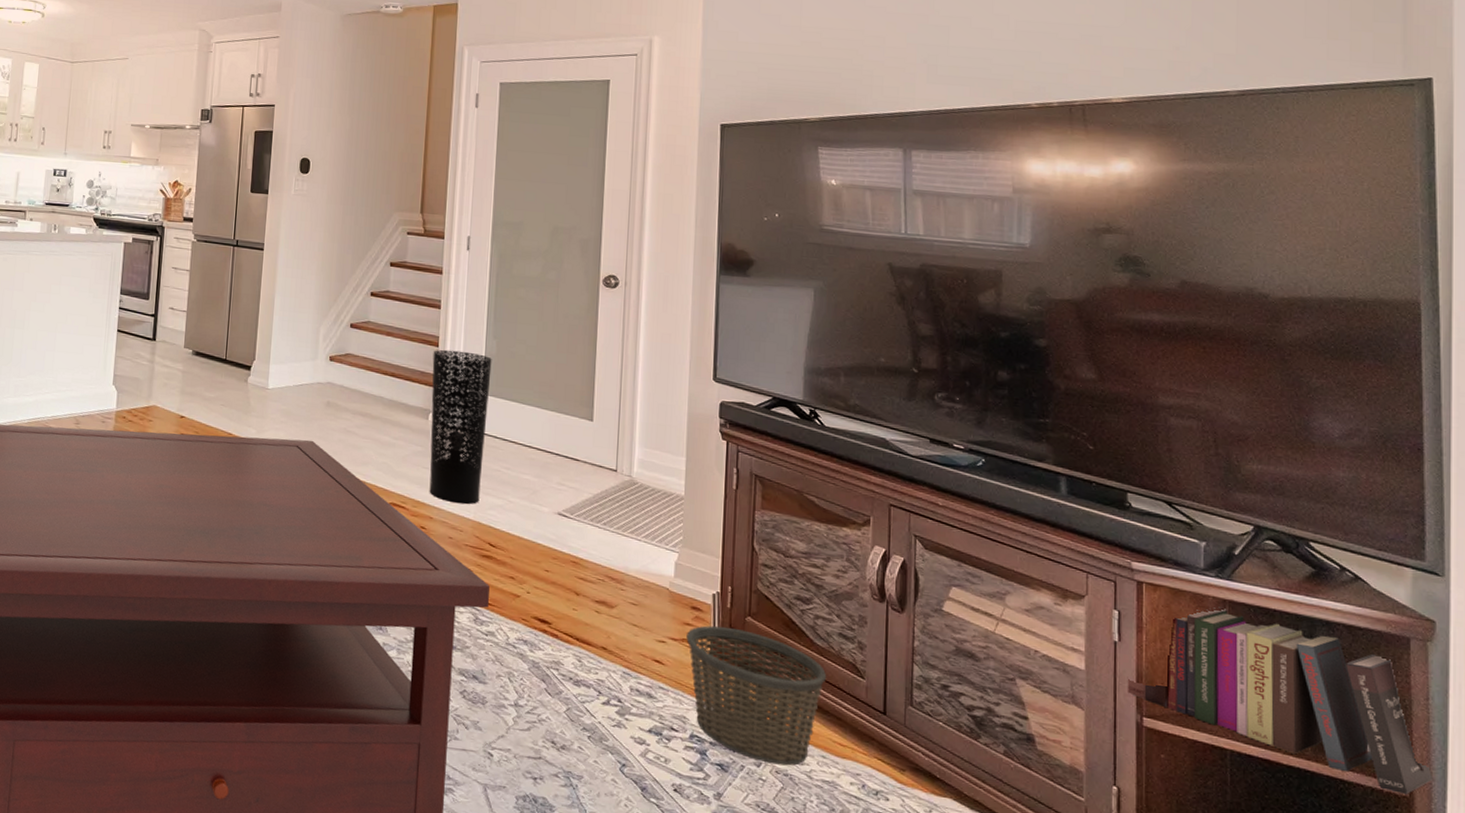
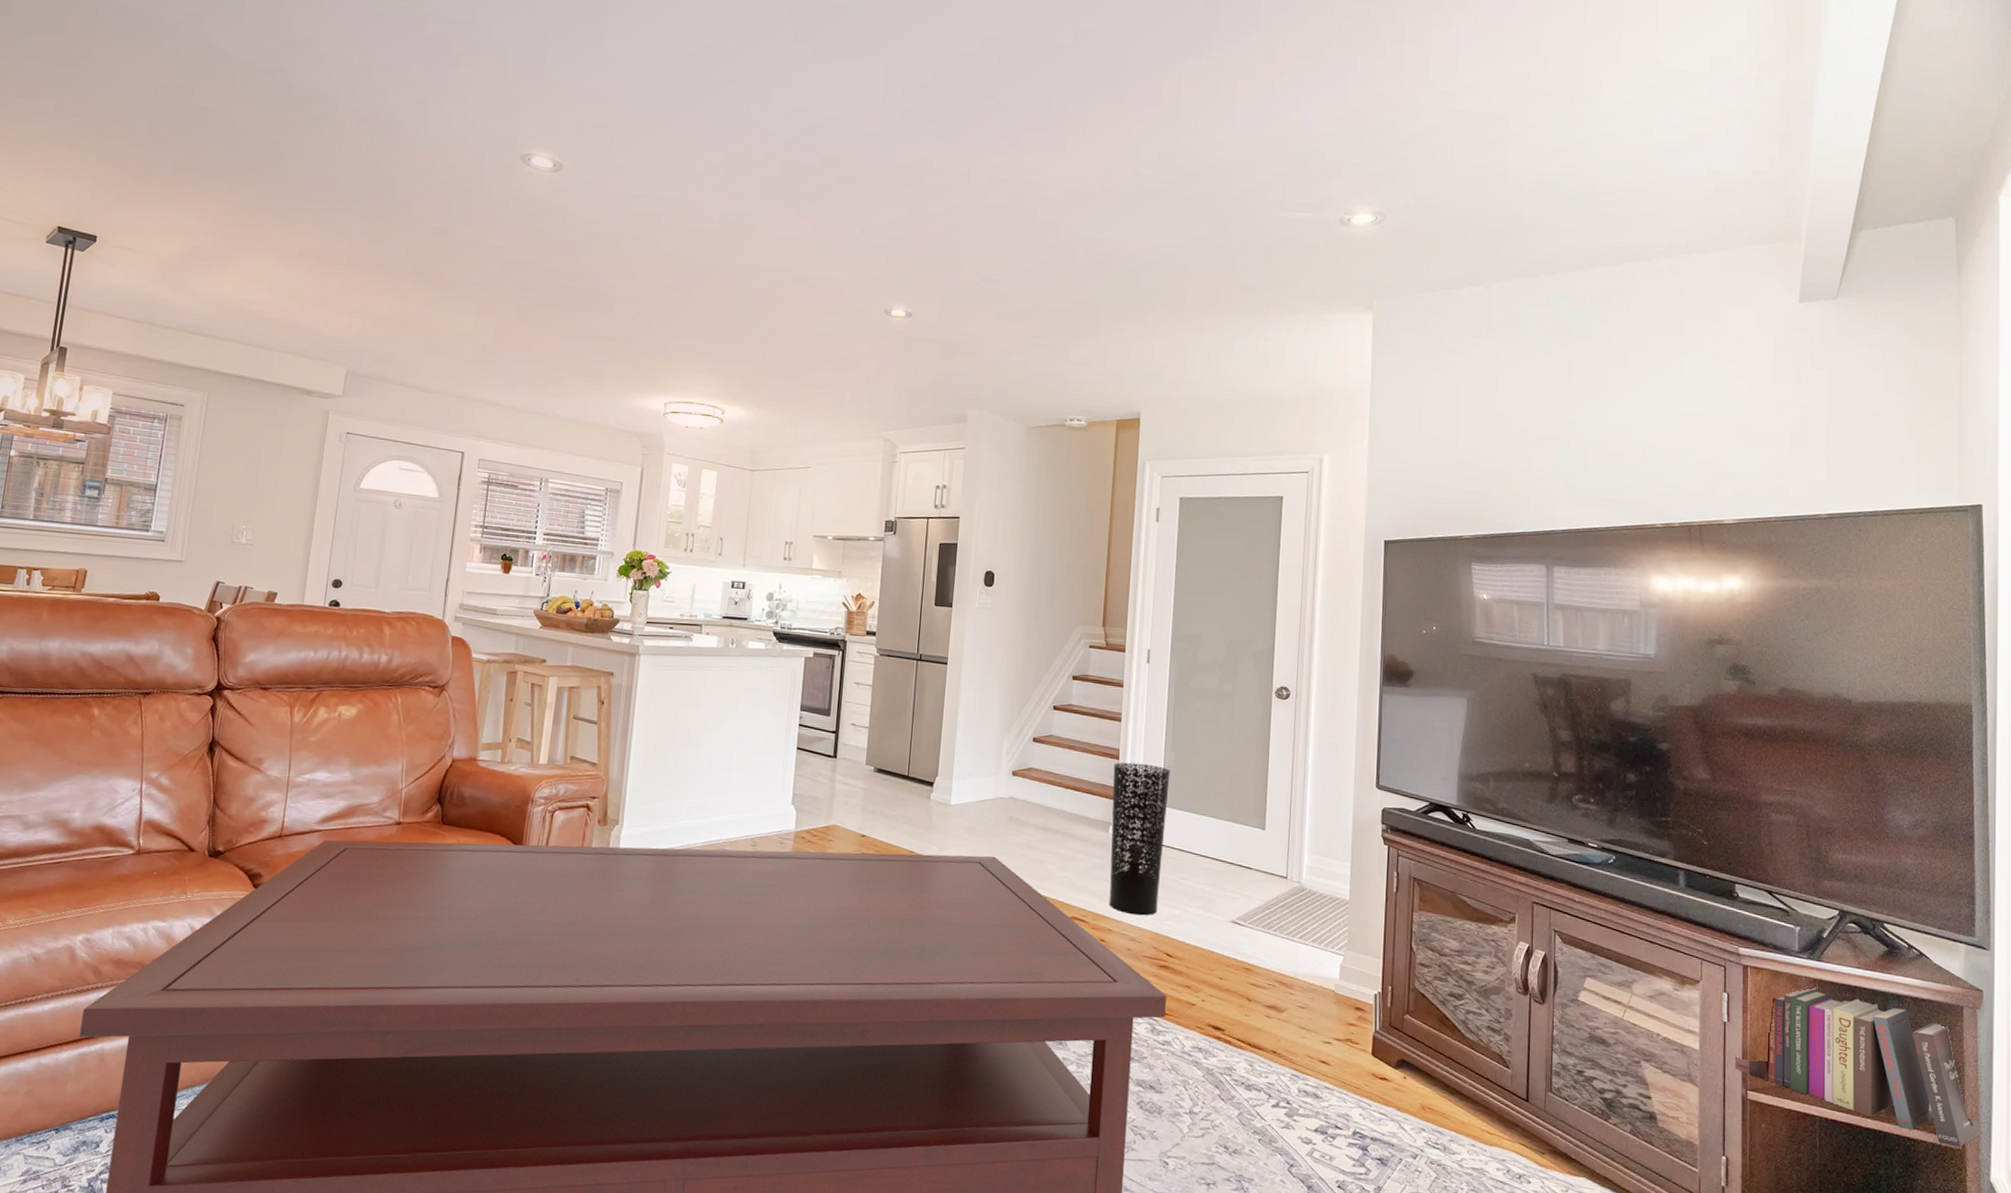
basket: present [686,625,827,765] -> none [1350,1024,1477,1156]

